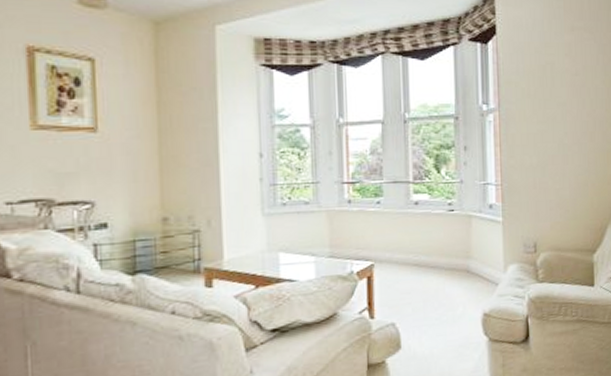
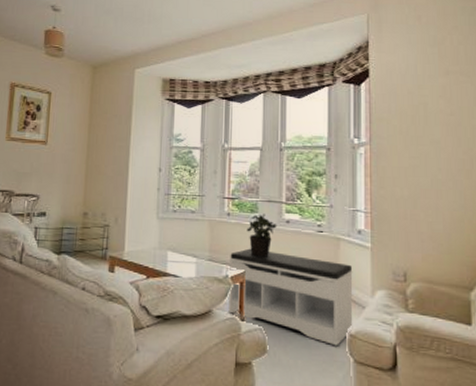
bench: none [354,237,487,329] -> present [228,248,353,346]
potted plant: none [371,197,405,246] -> present [247,214,277,257]

